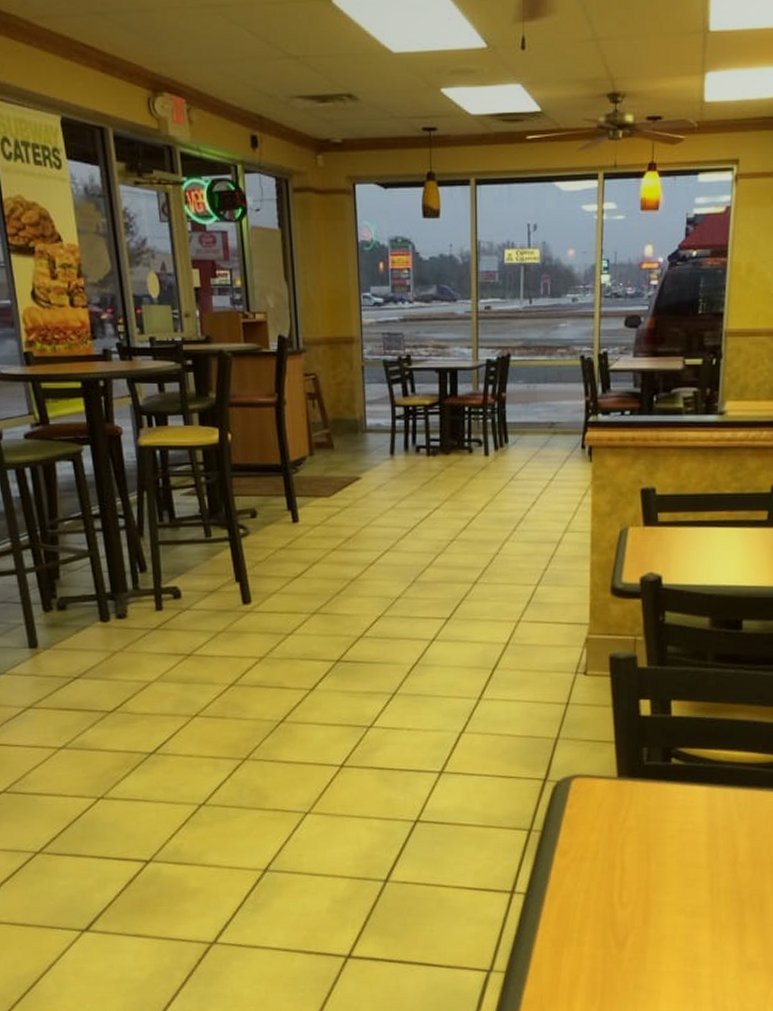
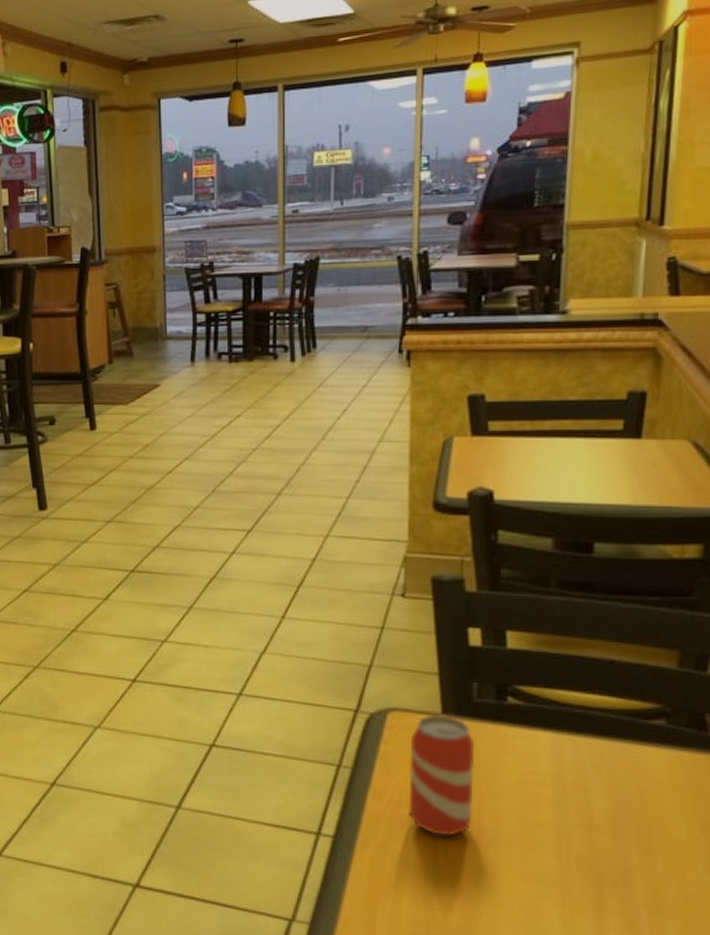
beverage can: none [589,777,645,884] -> present [408,713,475,837]

